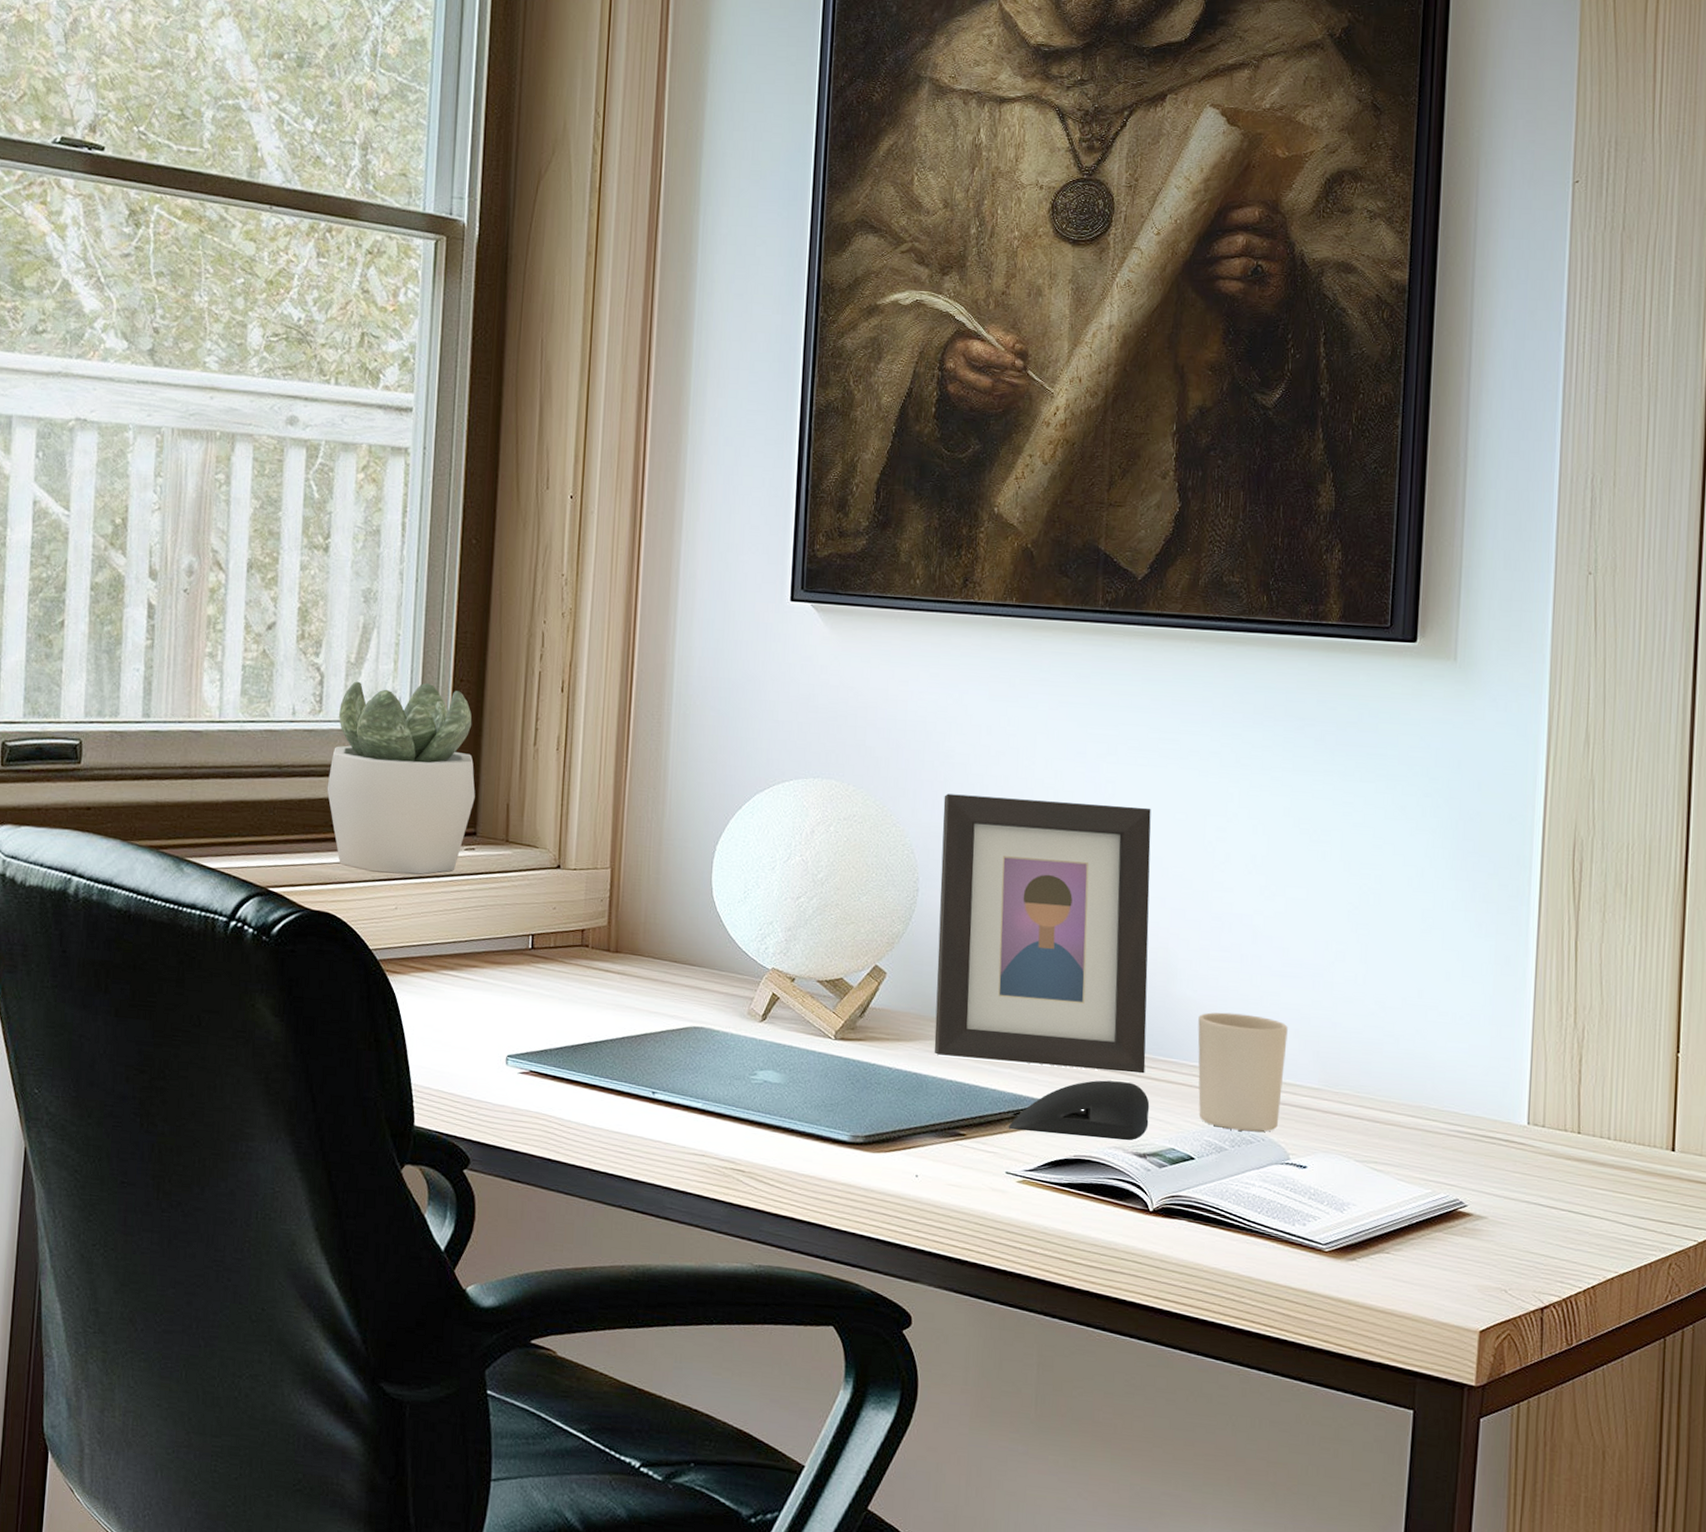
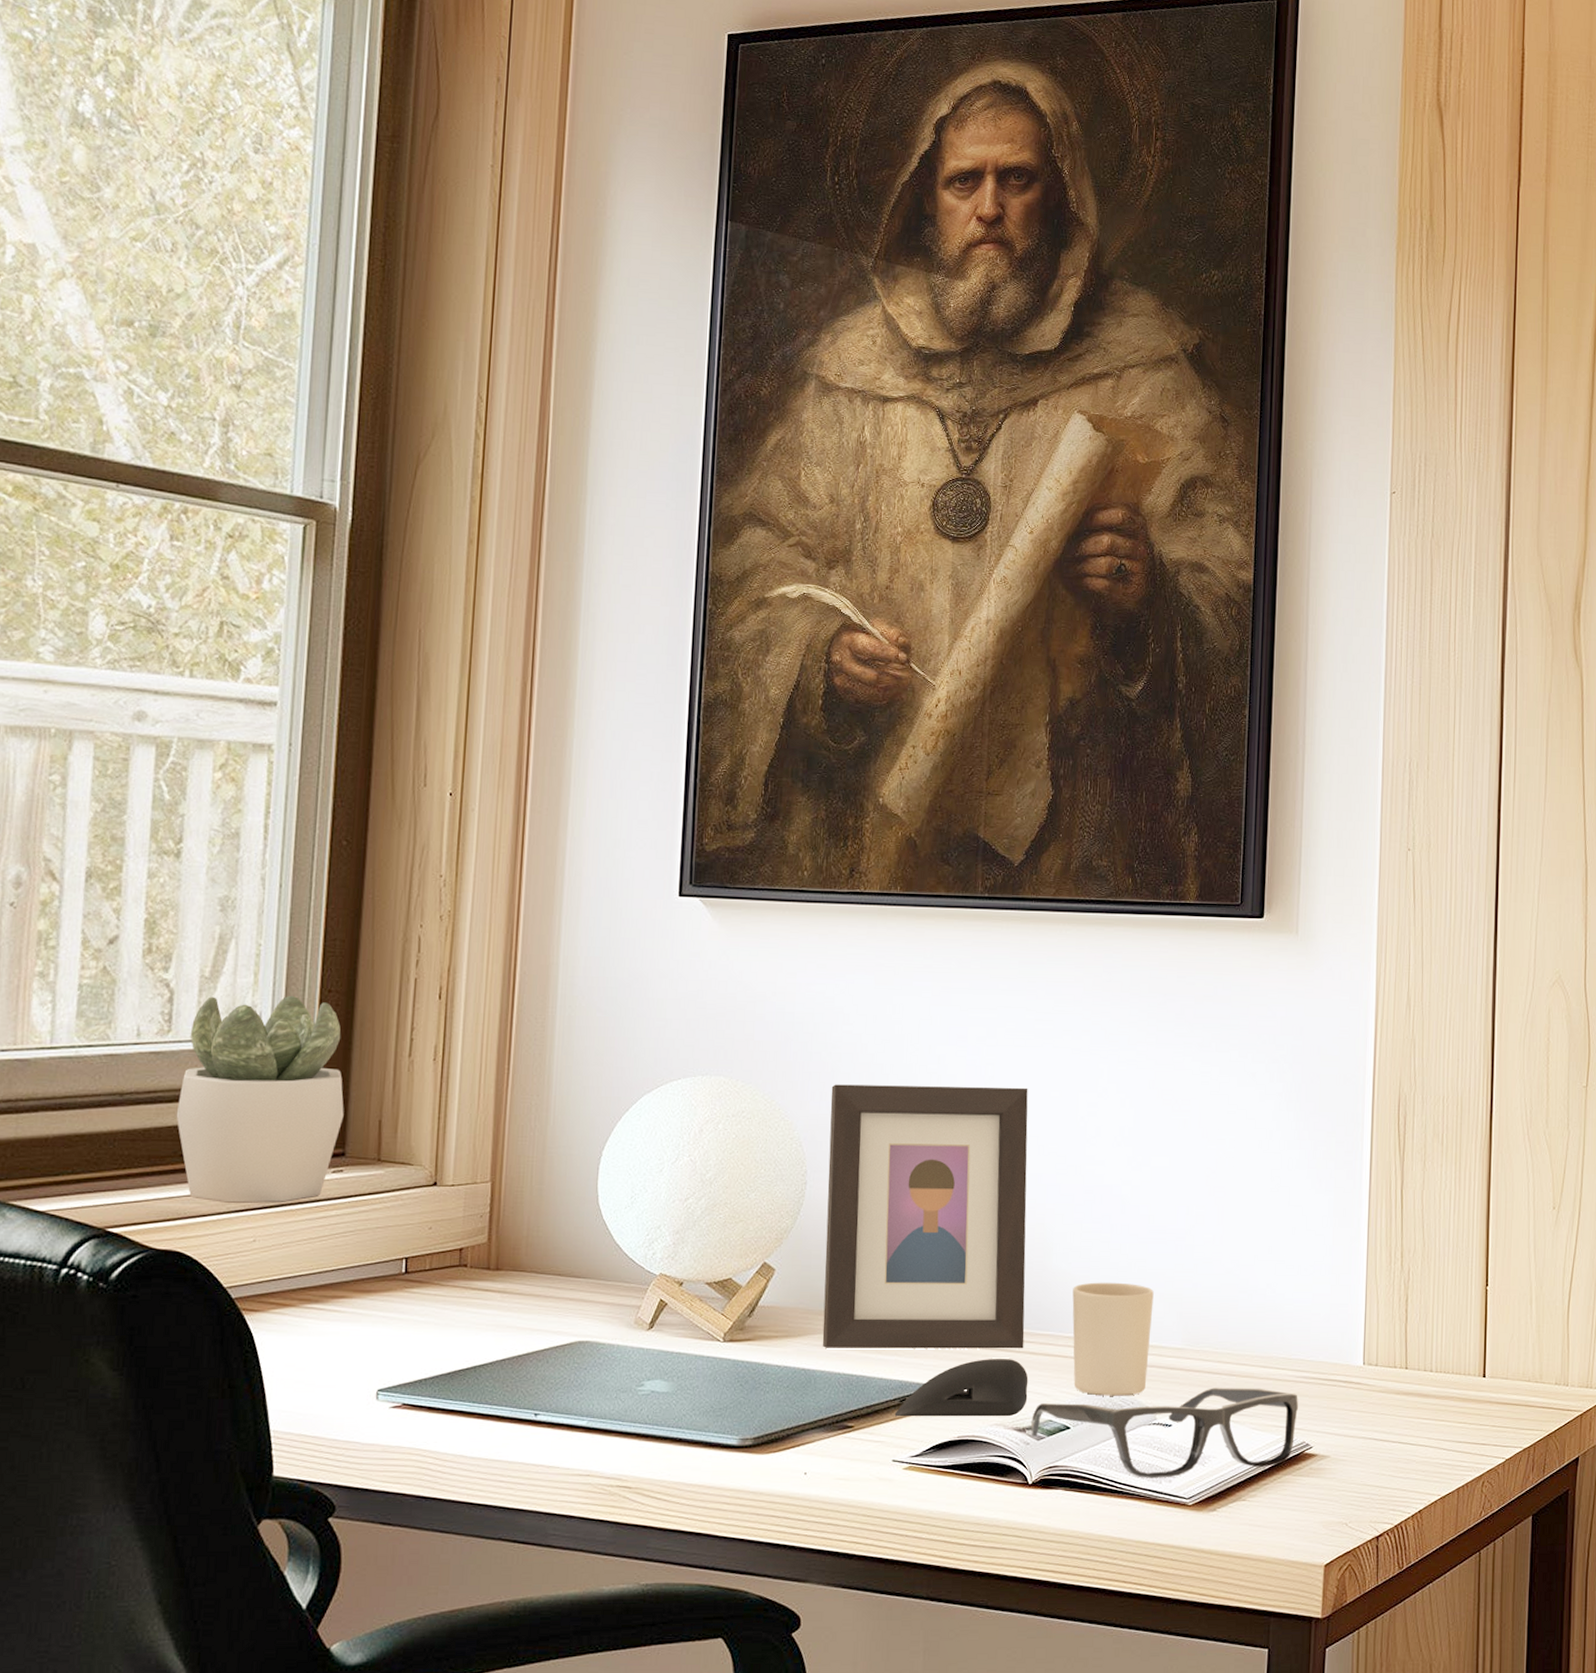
eyeglasses: none [1152,1131,1452,1221] -> present [1031,1388,1299,1478]

